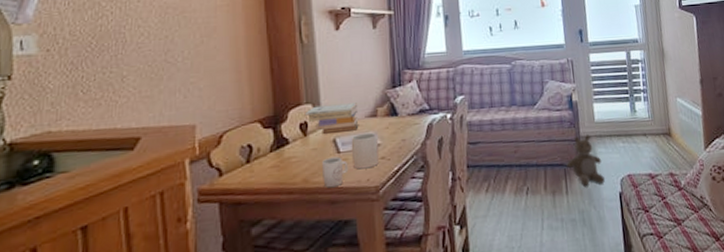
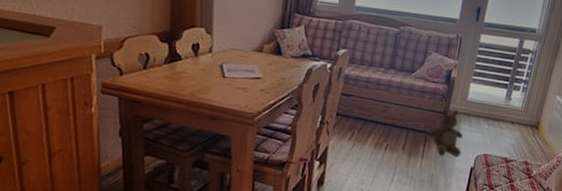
books: present [304,103,359,135] -> none [197,31,246,61]
mug: present [322,156,349,188] -> none [207,79,231,106]
mug: present [351,132,380,170] -> none [234,64,261,97]

